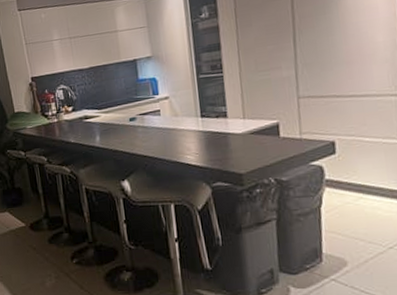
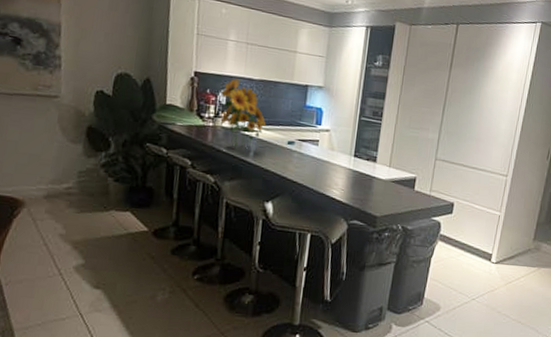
flower bouquet: none [58,72,104,136] -> present [220,78,266,147]

